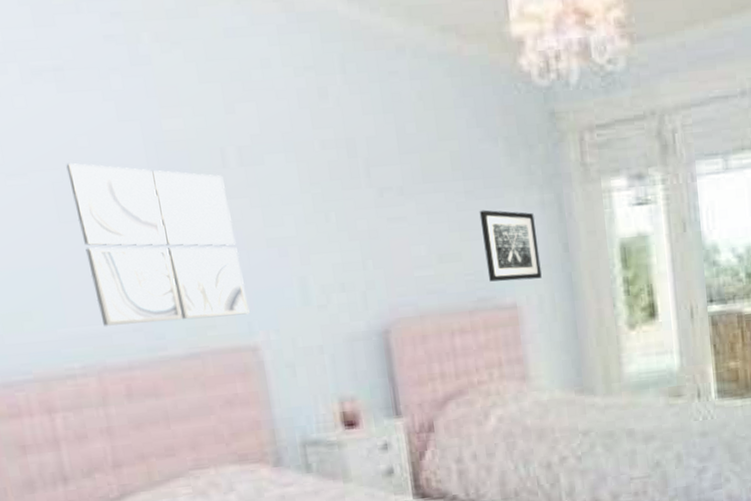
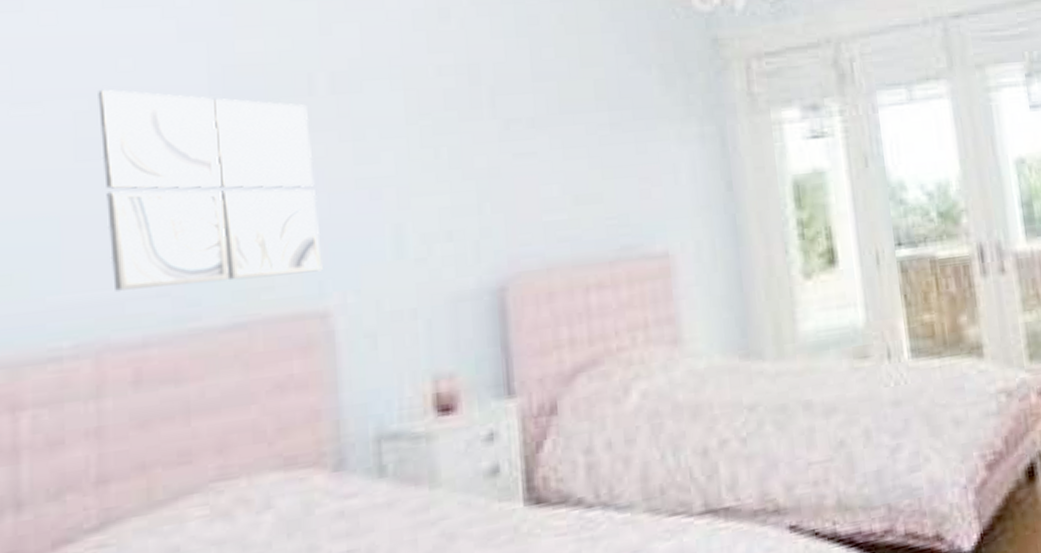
wall art: present [479,209,542,282] -> none [626,143,700,226]

